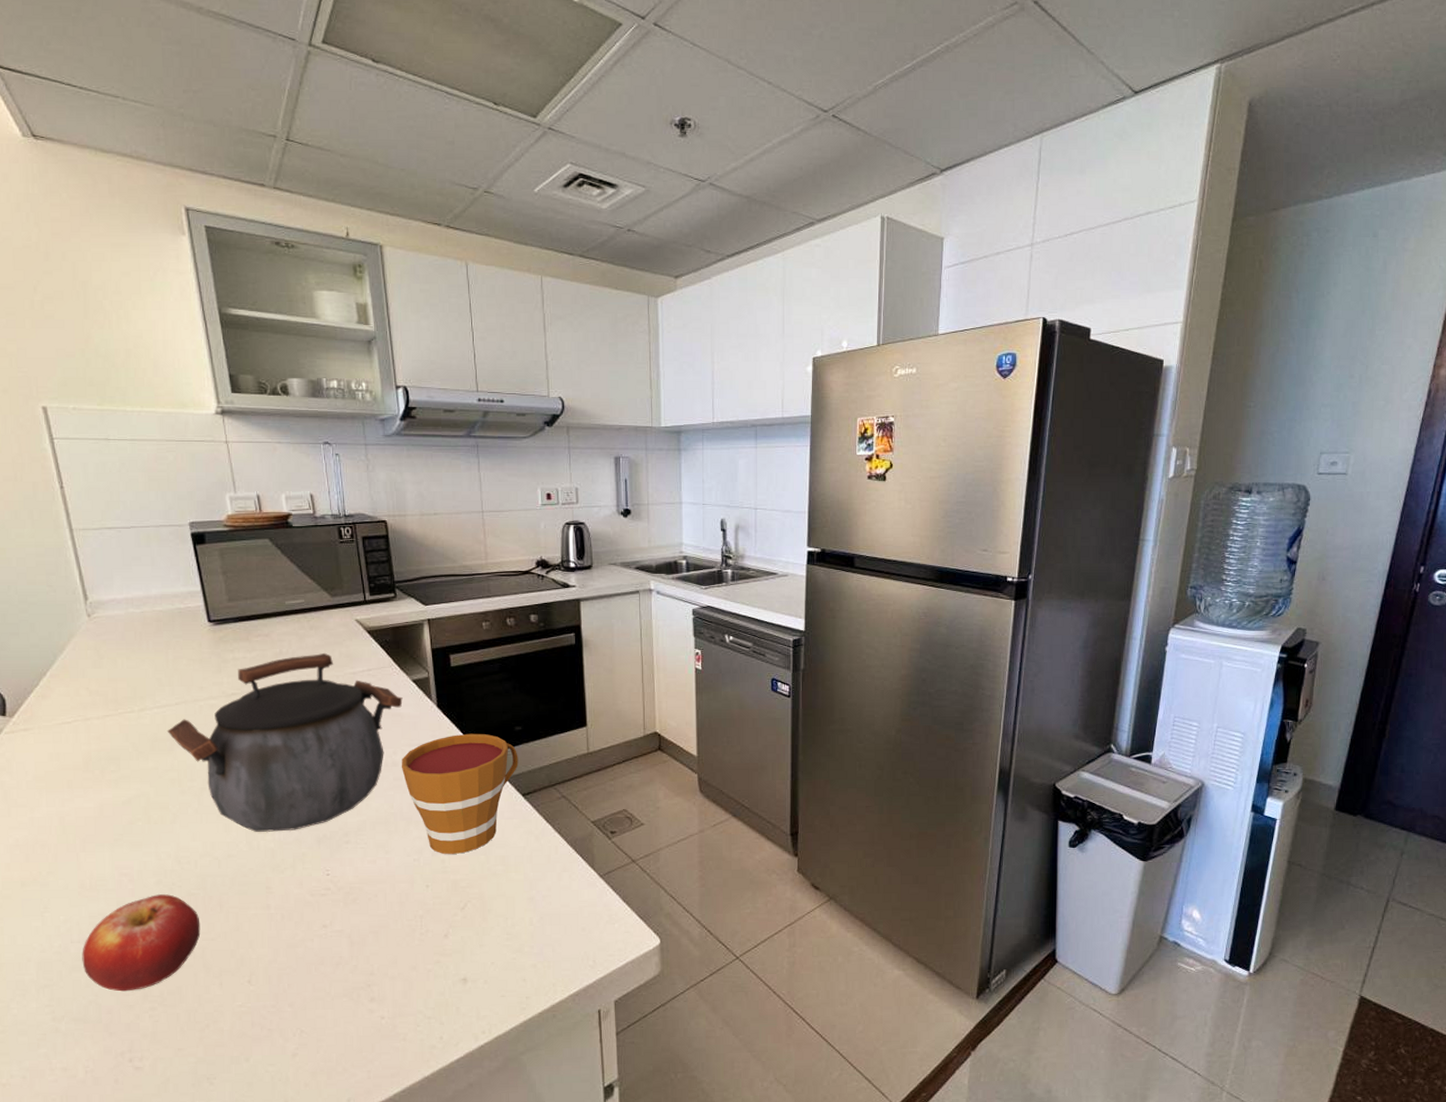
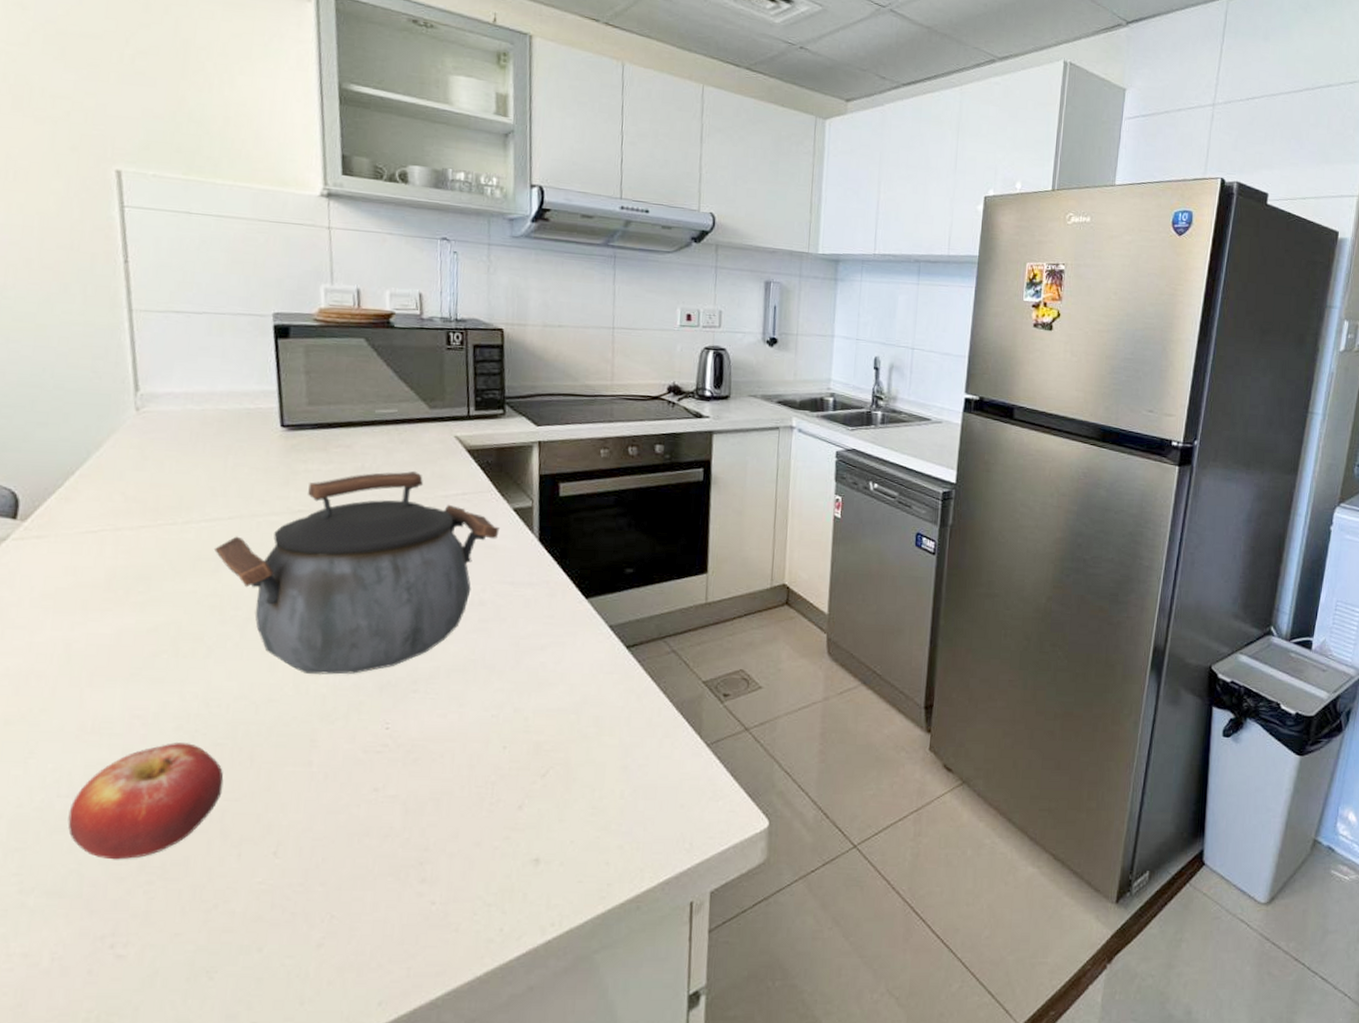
cup: present [401,733,518,854] -> none [489,573,626,711]

